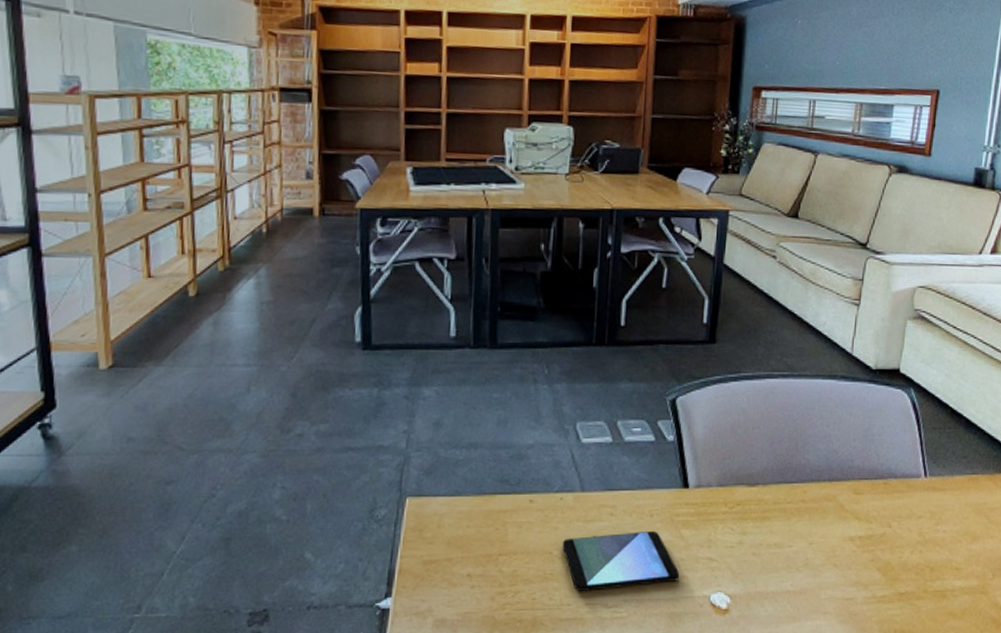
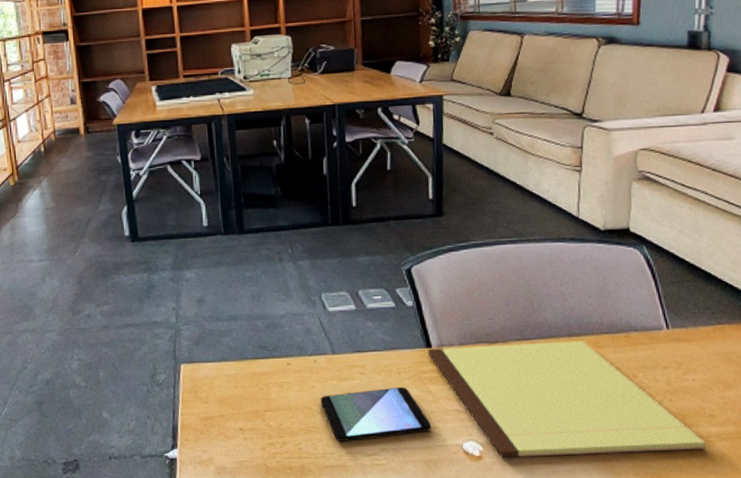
notepad: none [684,486,949,611] -> present [428,340,706,458]

